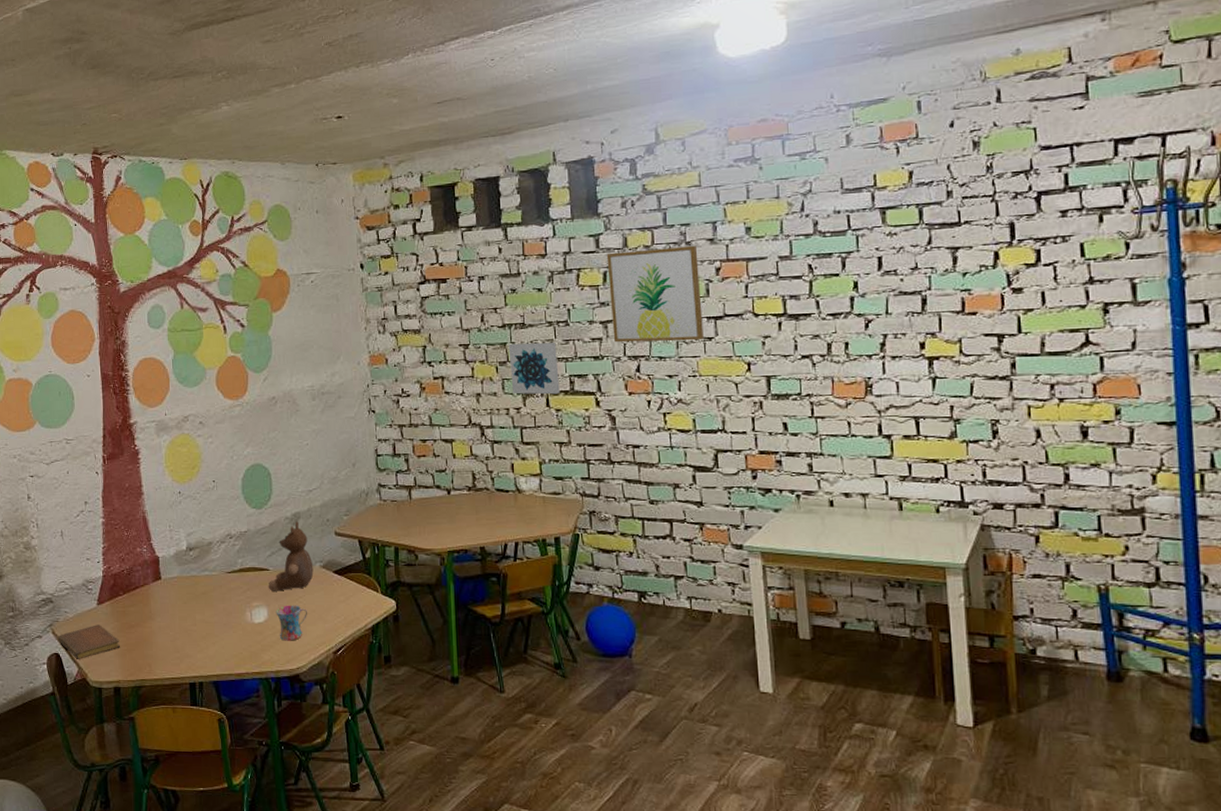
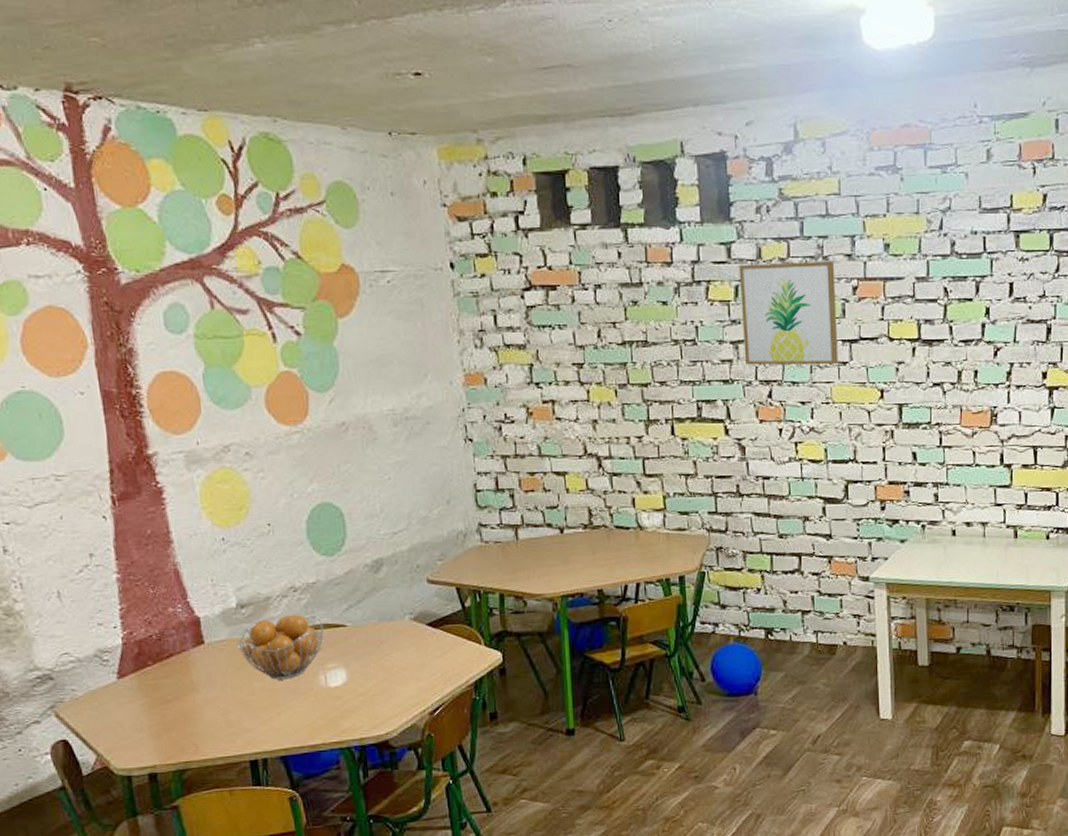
notebook: present [57,625,120,659] -> none [63,702,153,745]
fruit basket: none [185,558,252,614] -> present [236,614,325,680]
teddy bear: present [268,521,314,591] -> none [345,569,403,650]
mug: present [276,605,308,641] -> none [356,663,397,705]
wall art: present [508,342,560,395] -> none [629,363,686,422]

